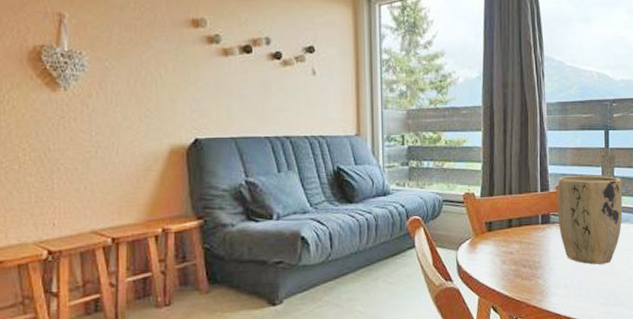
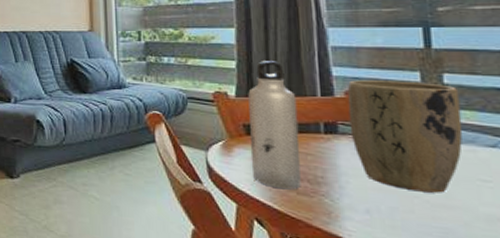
water bottle: none [490,162,525,277] -> present [248,61,301,190]

